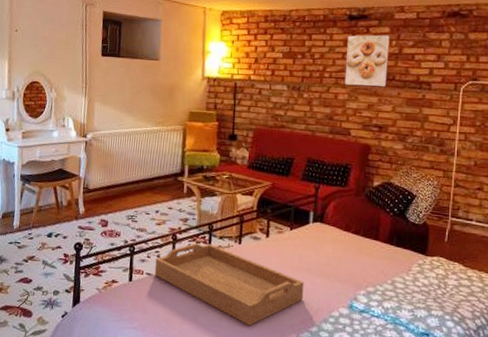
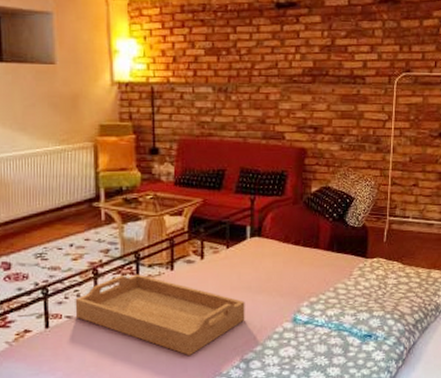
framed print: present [344,35,390,87] -> none [275,25,321,84]

